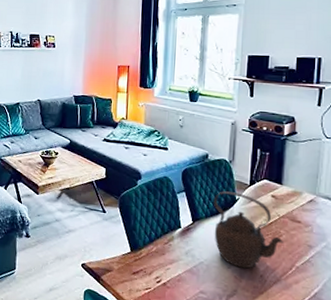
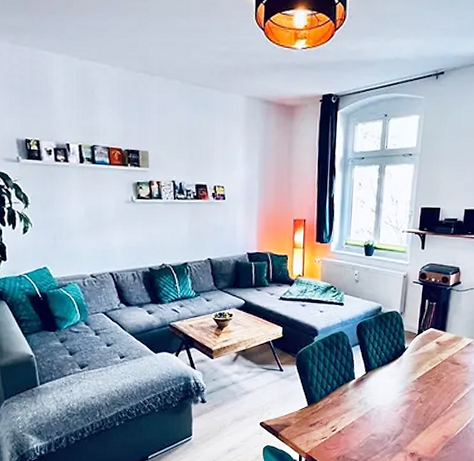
teapot: present [213,191,283,269] -> none [384,341,444,410]

